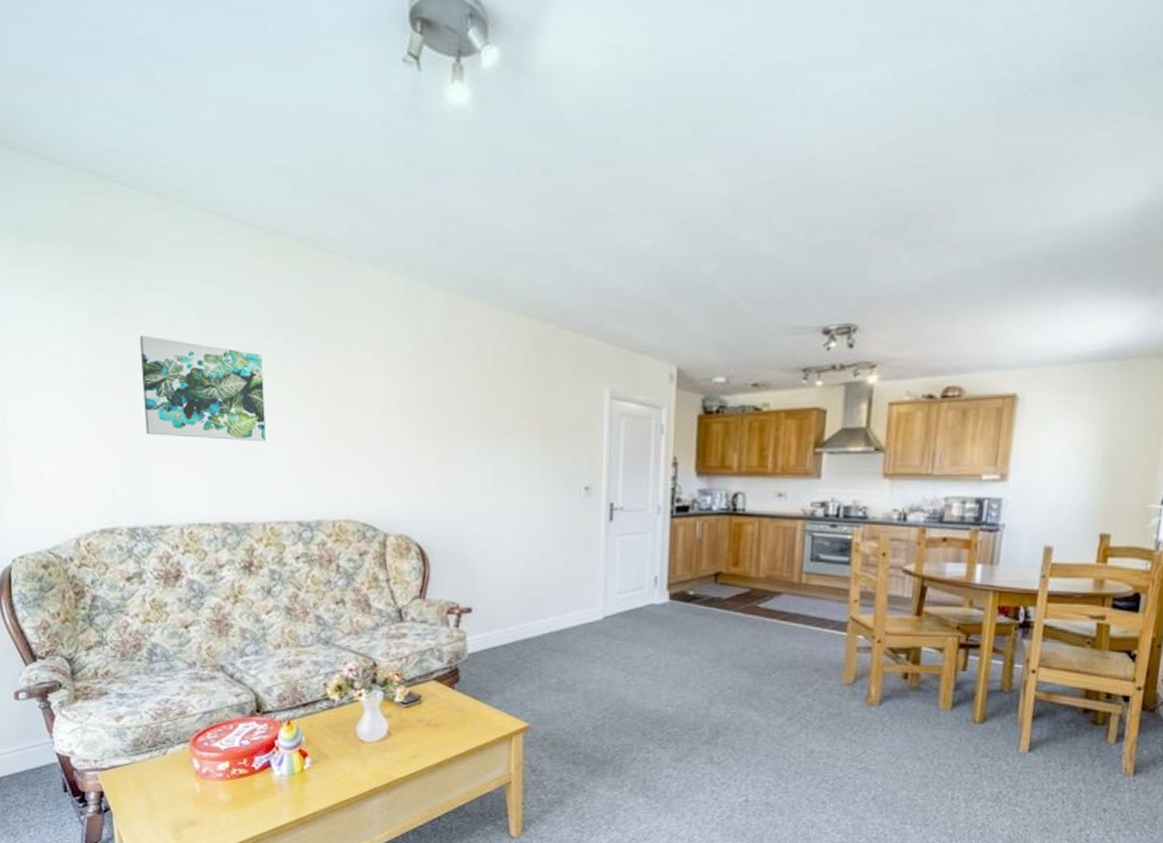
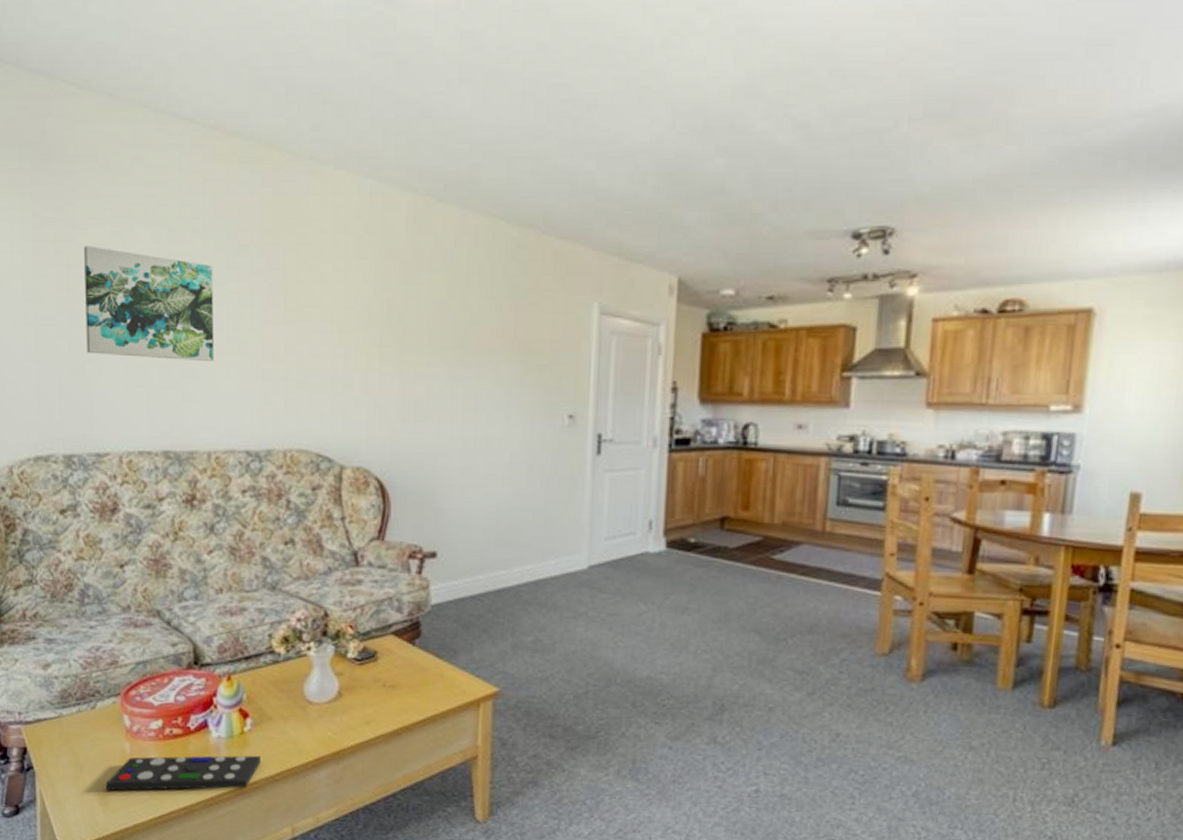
remote control: none [178,789,319,826] -> present [105,755,260,791]

